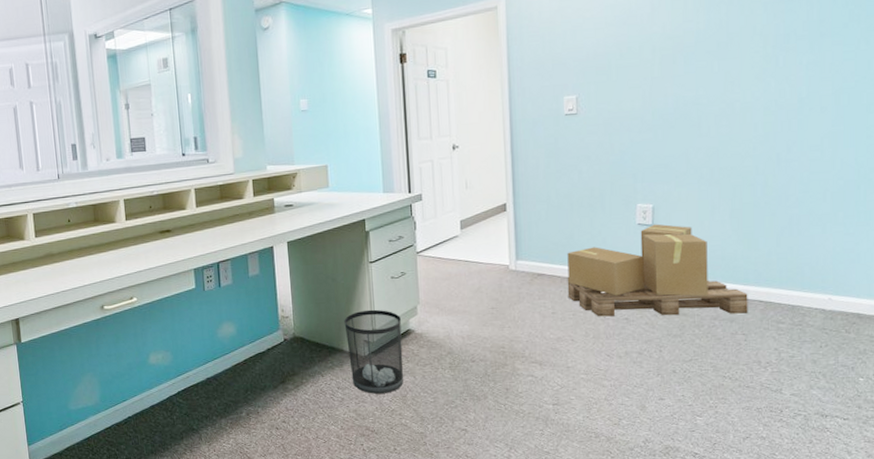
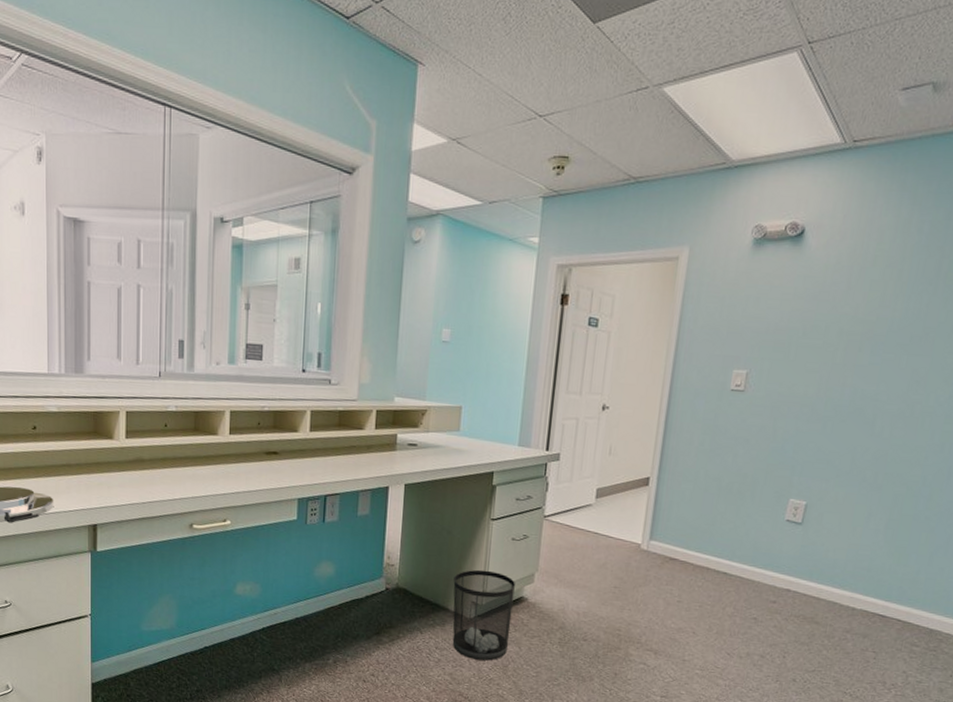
cardboard boxes: present [567,223,748,317] -> none [697,522,888,632]

